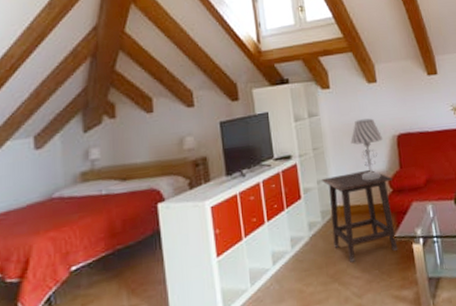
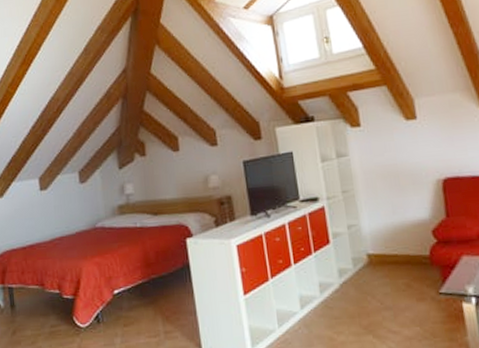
side table: present [322,169,398,263] -> none [352,216,444,315]
table lamp: present [350,118,382,181] -> none [385,159,424,228]

